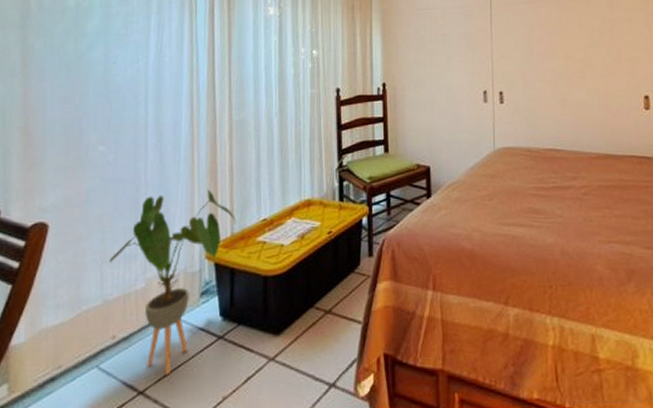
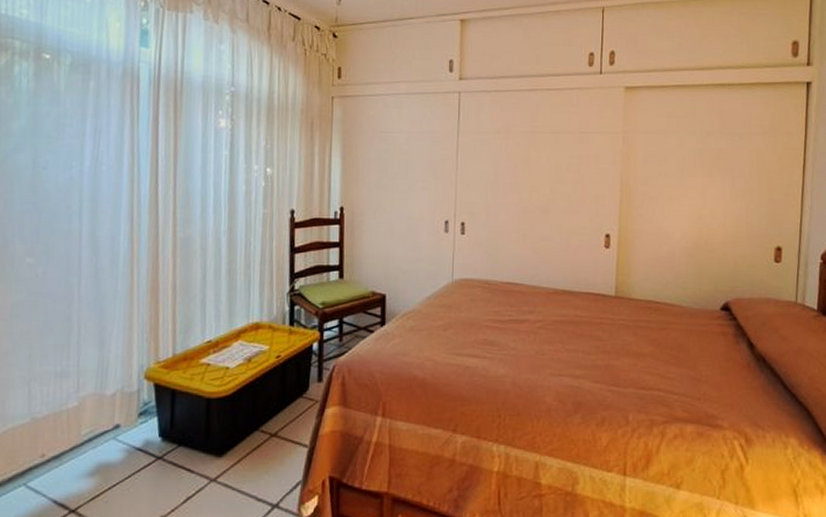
house plant: present [109,189,237,375] -> none [38,308,179,494]

